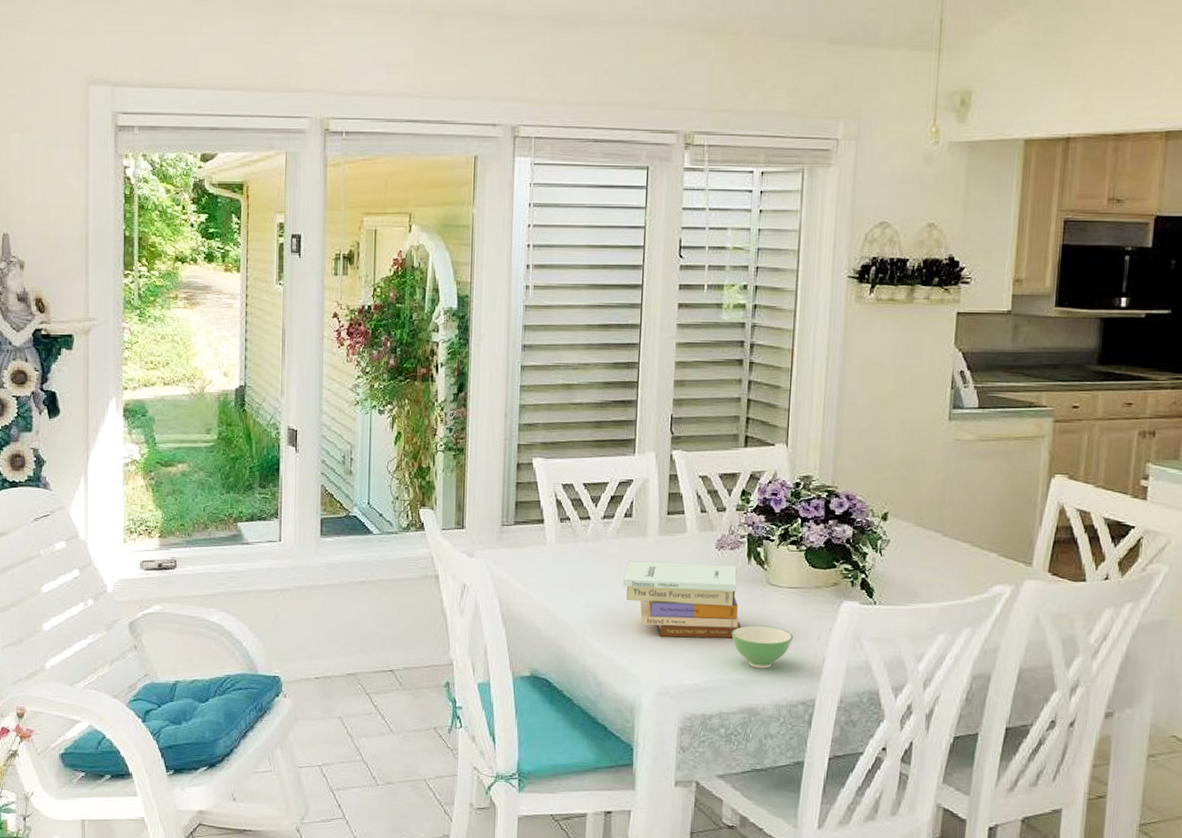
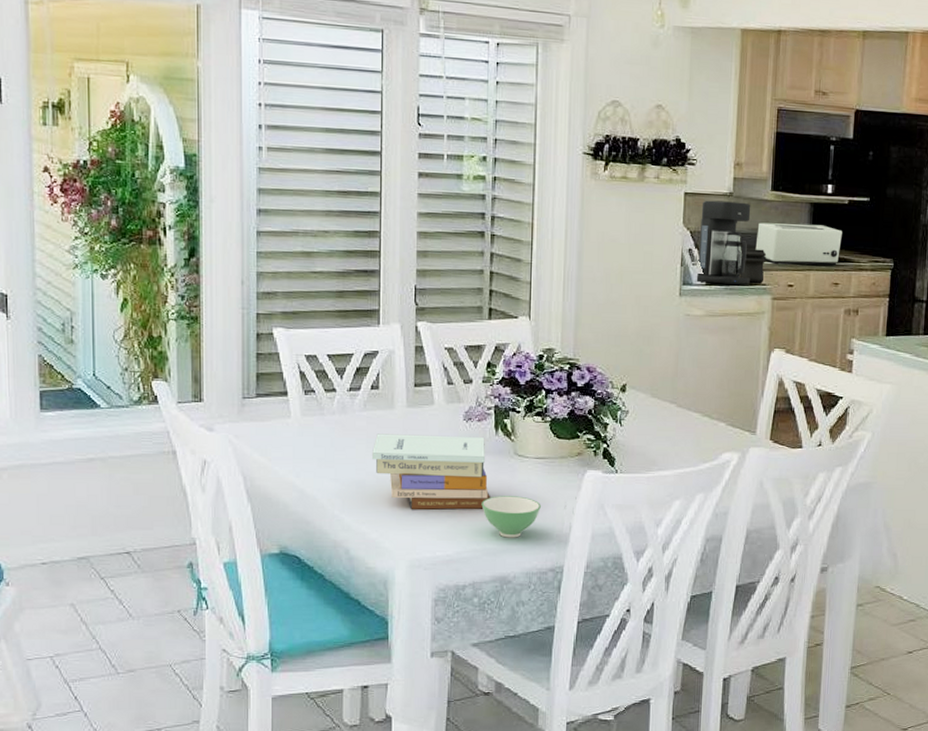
coffee maker: none [968,319,1032,408] -> present [696,200,751,286]
jar: none [1017,369,1049,406] -> present [739,248,767,284]
toaster: none [1035,340,1138,385] -> present [755,222,842,266]

